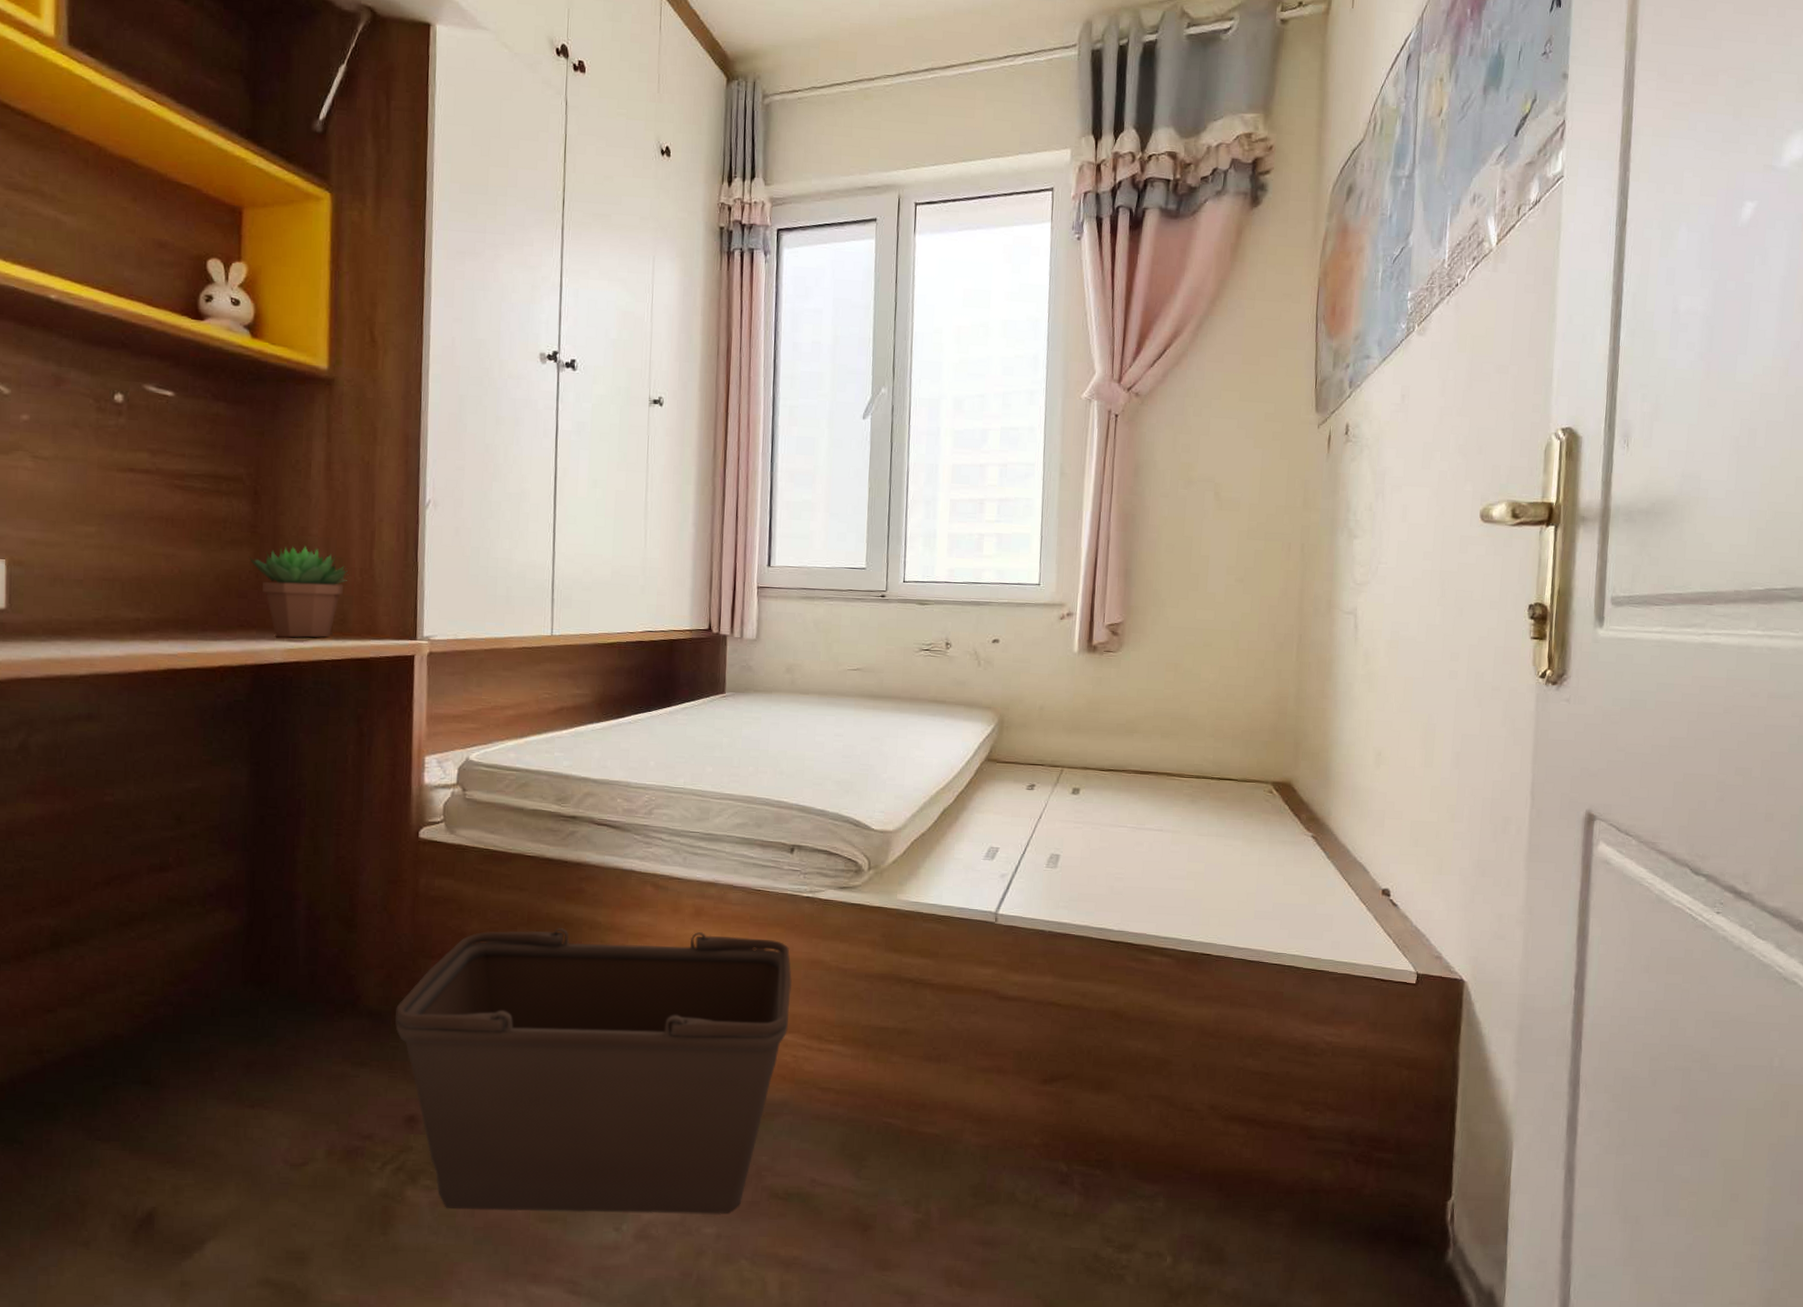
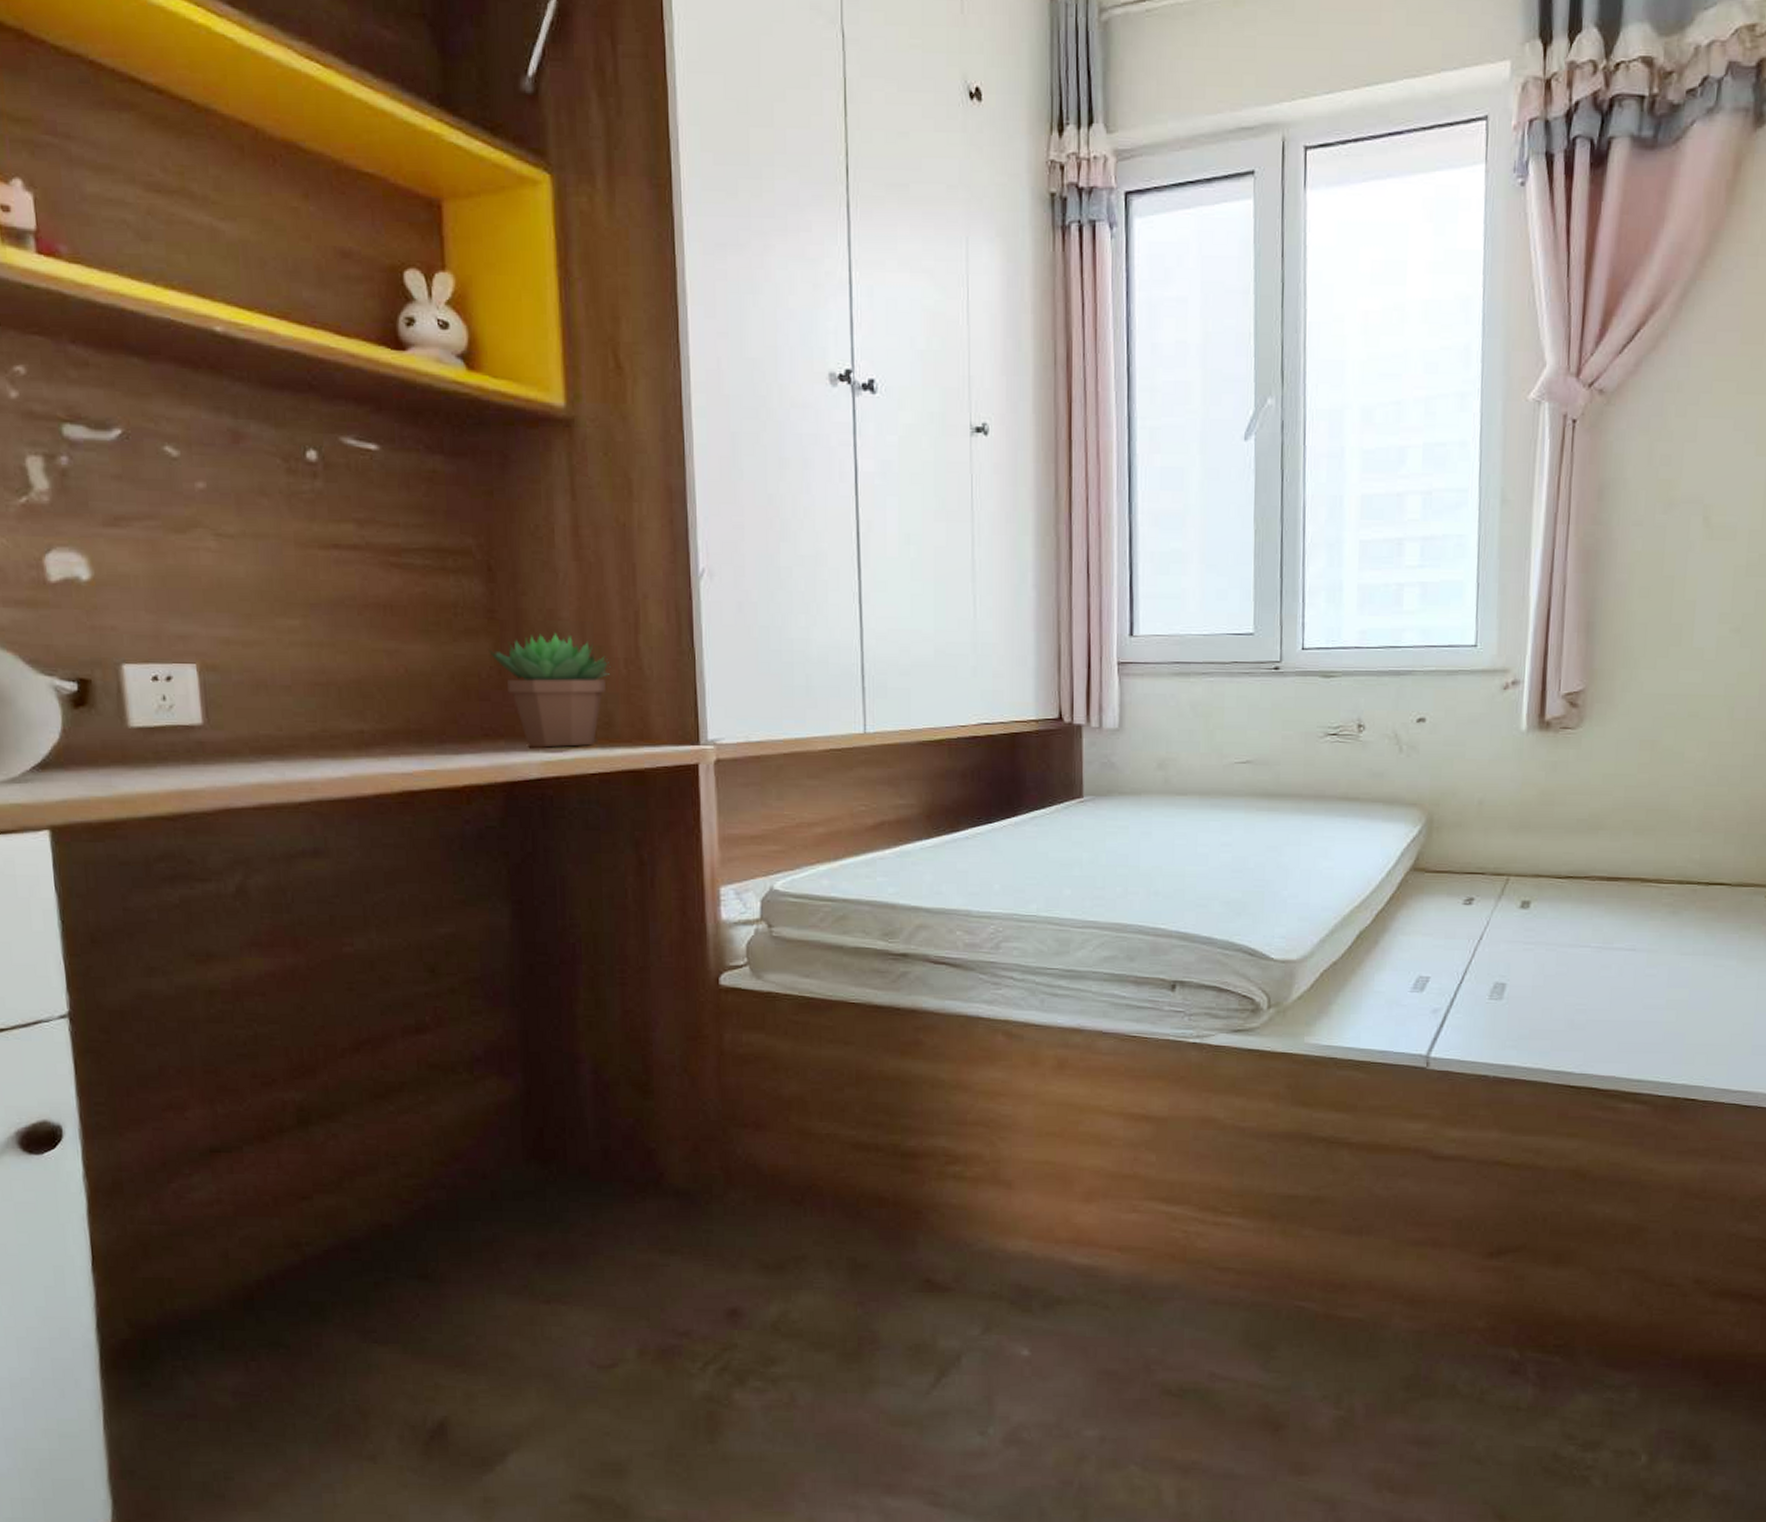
bicycle basket: present [394,928,793,1213] -> none [706,1088,1180,1414]

